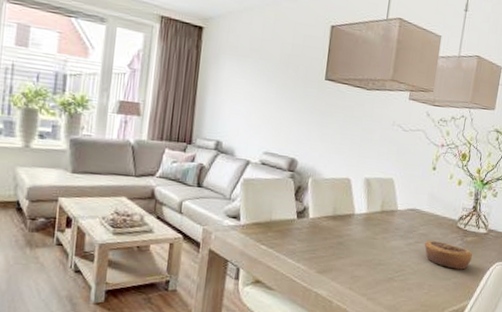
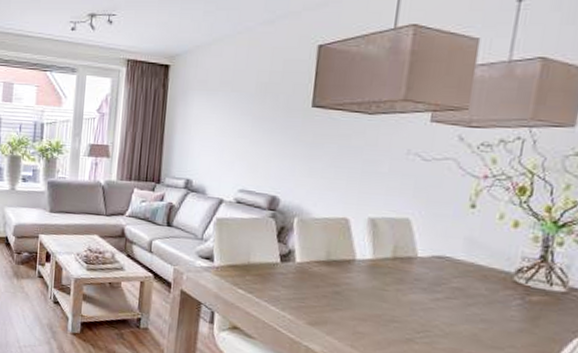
pastry: present [424,240,472,270] -> none [460,296,541,338]

